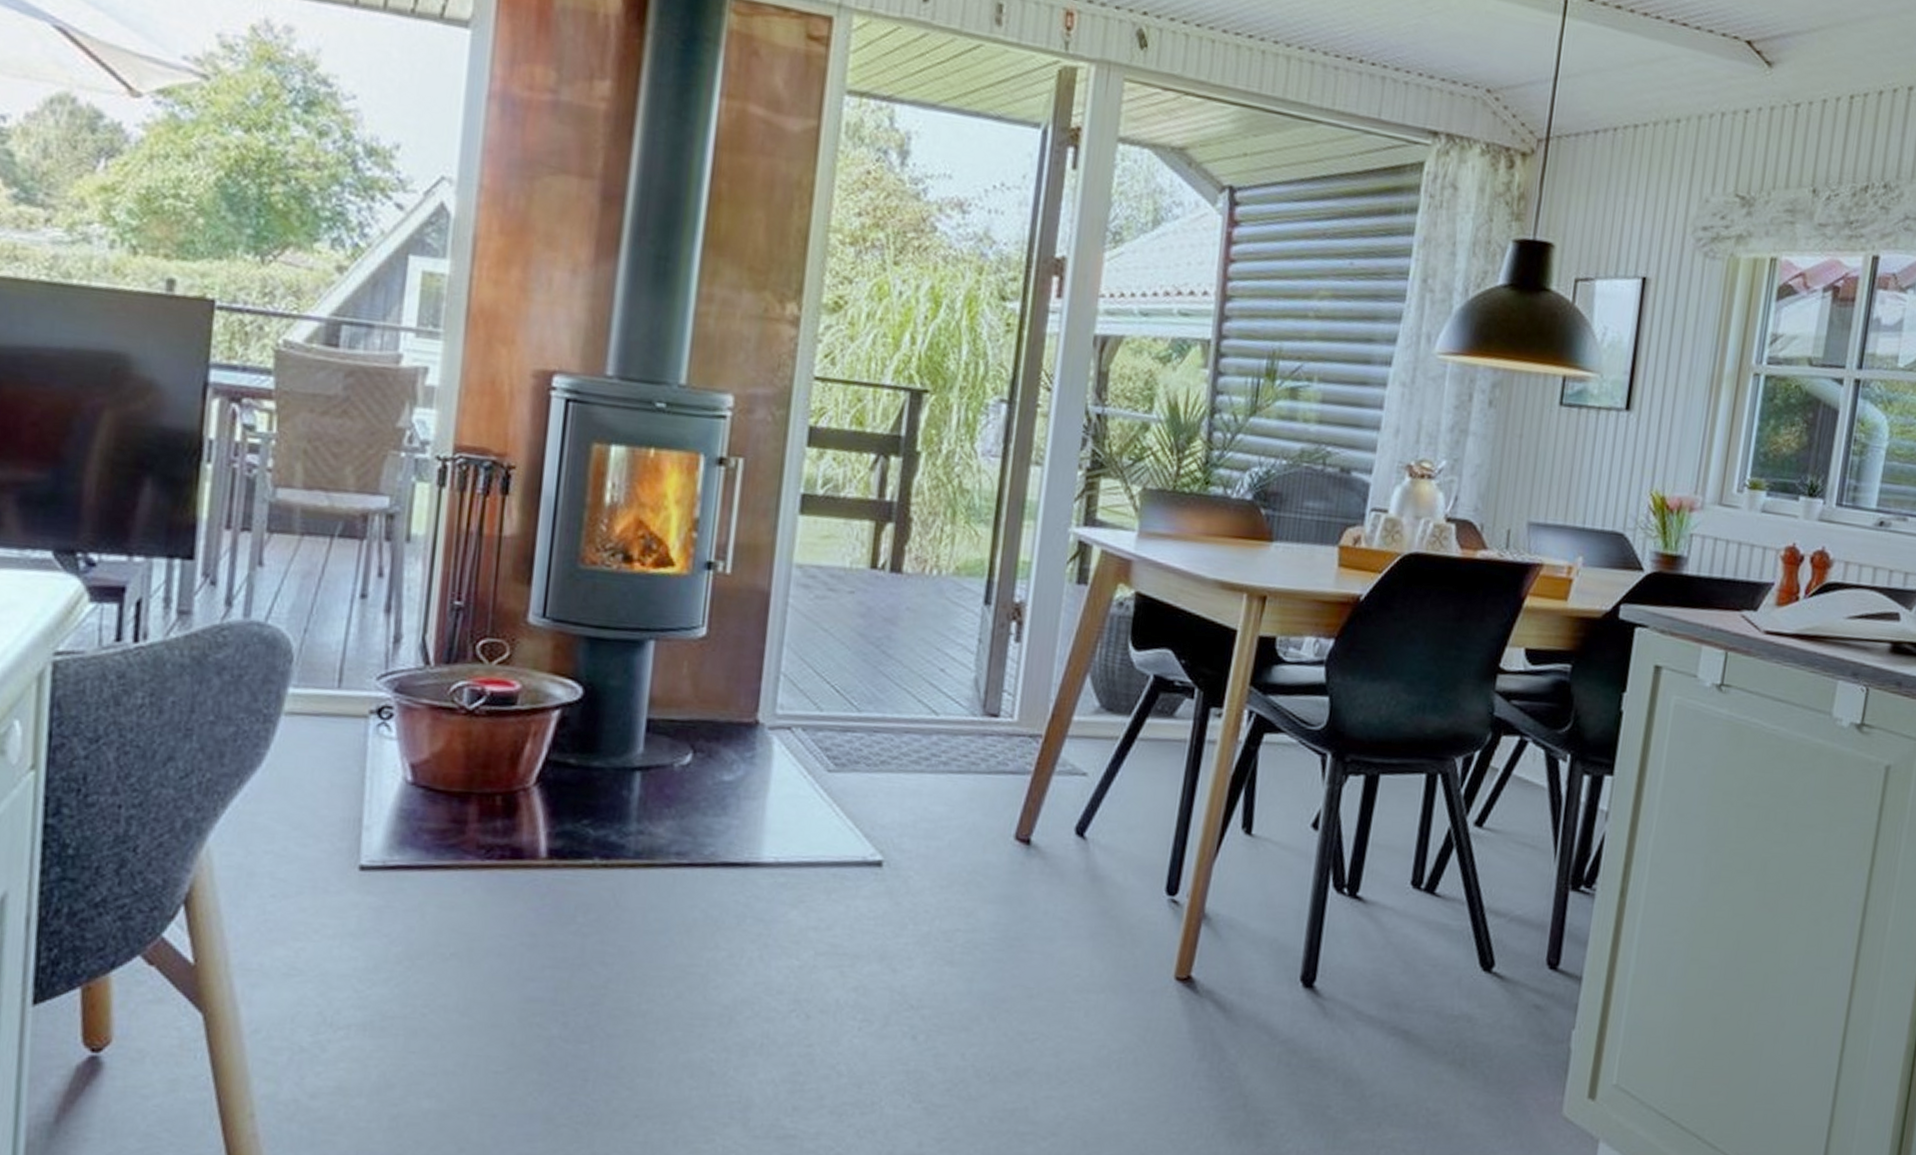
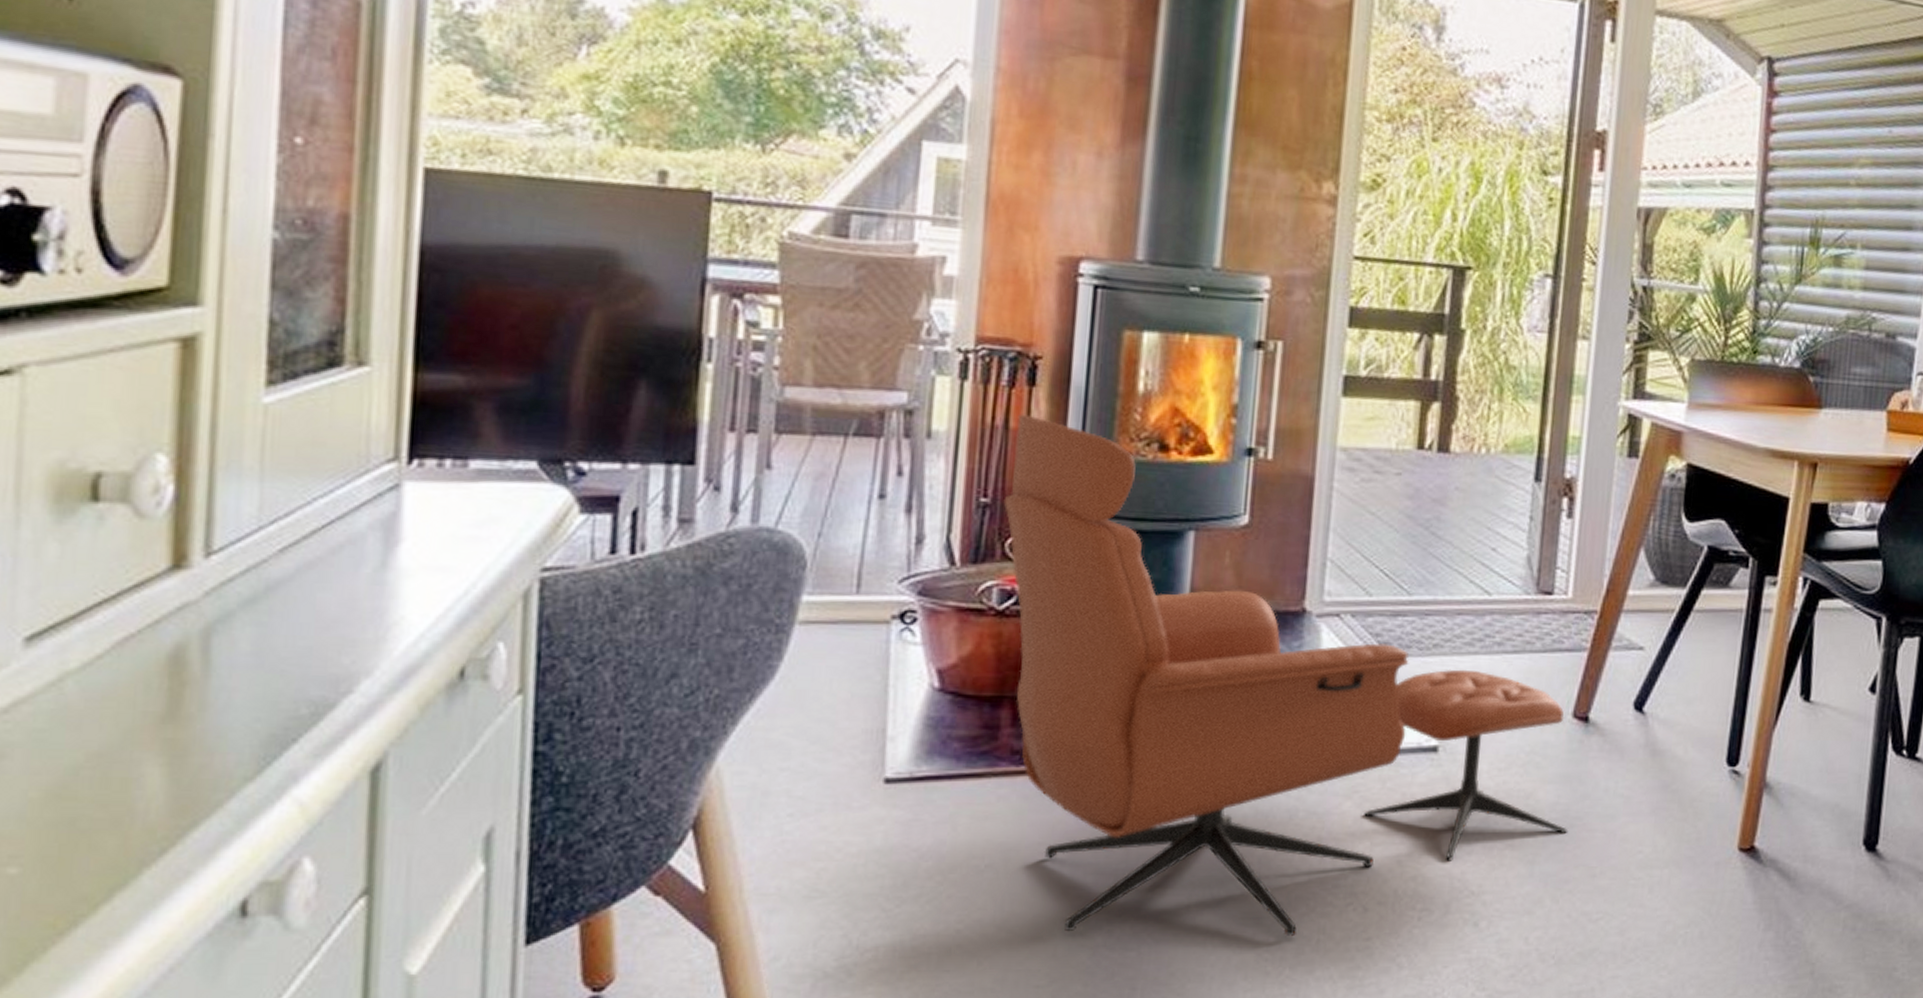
armchair: none [475,521,1007,1038] -> present [1003,414,1569,936]

